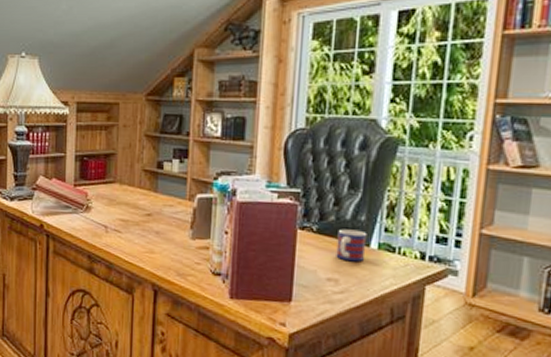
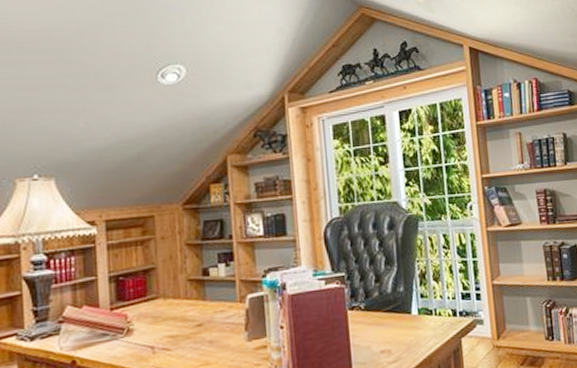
mug: present [336,229,367,262] -> none [383,300,410,331]

